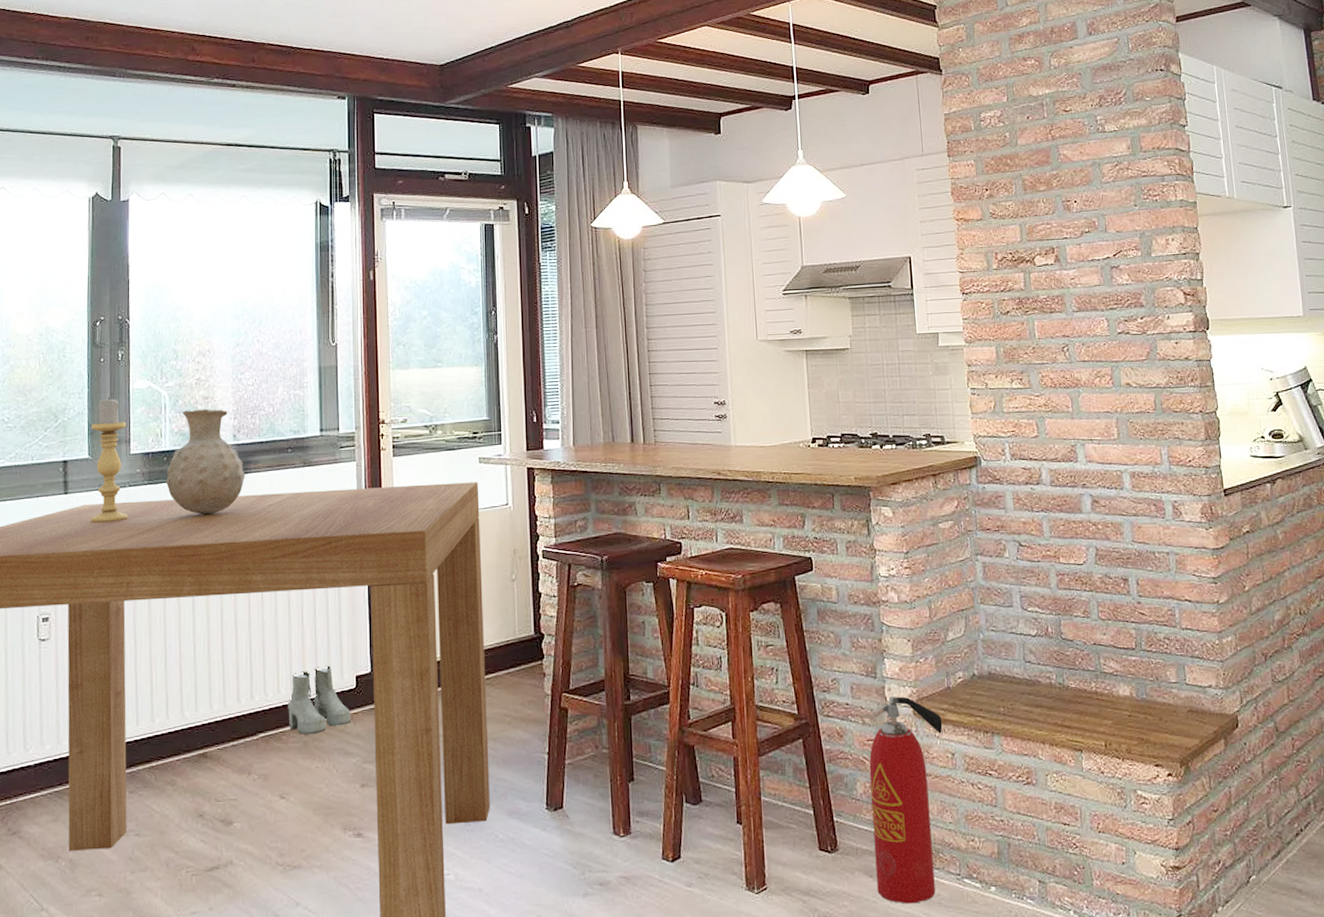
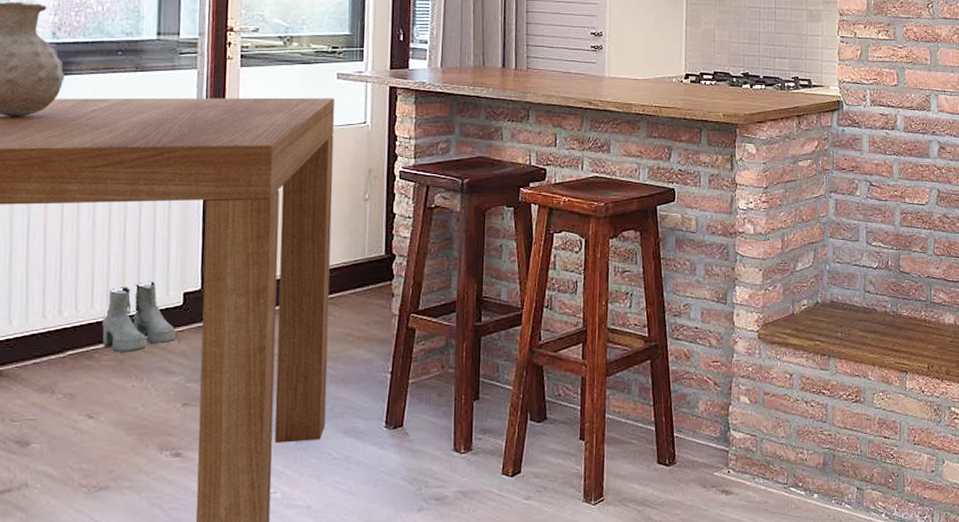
fire extinguisher: present [858,696,943,904] -> none [706,321,784,511]

